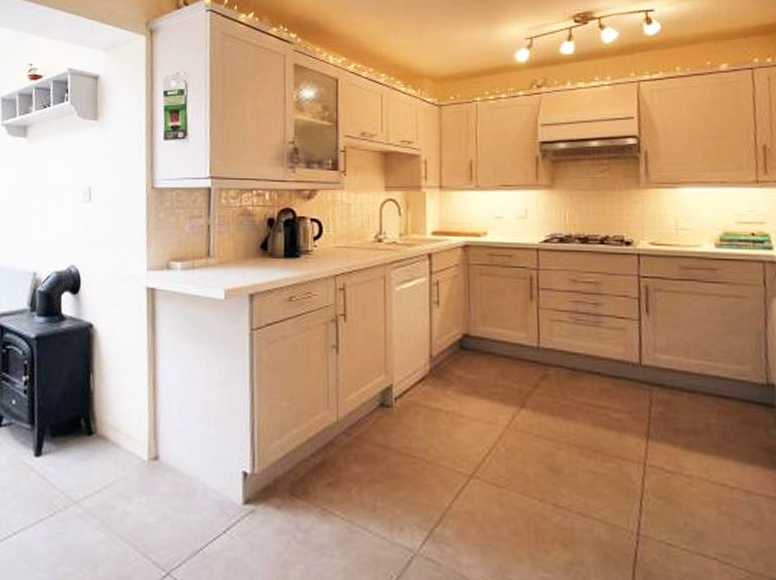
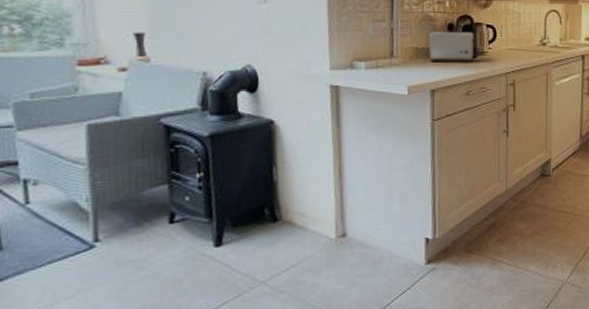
toaster: none [247,227,300,264] -> present [429,31,477,63]

